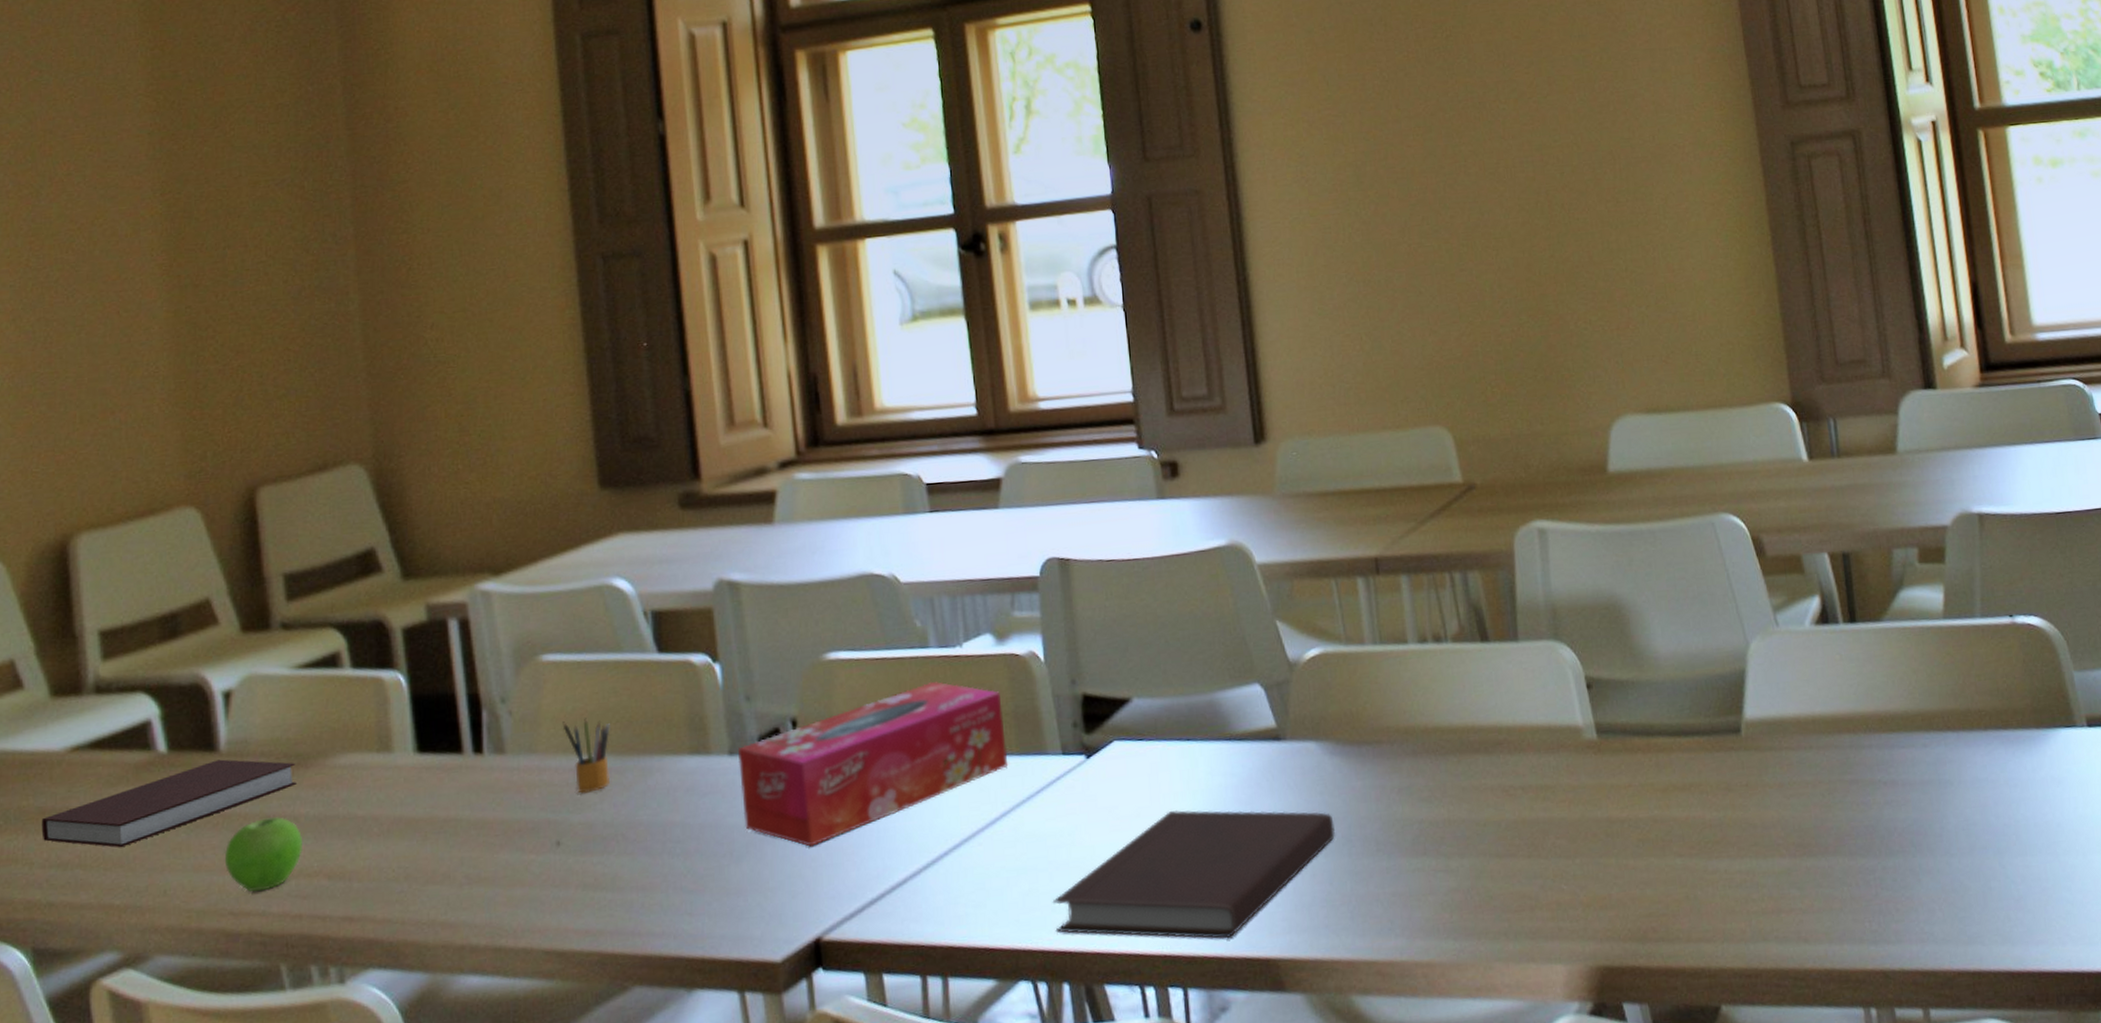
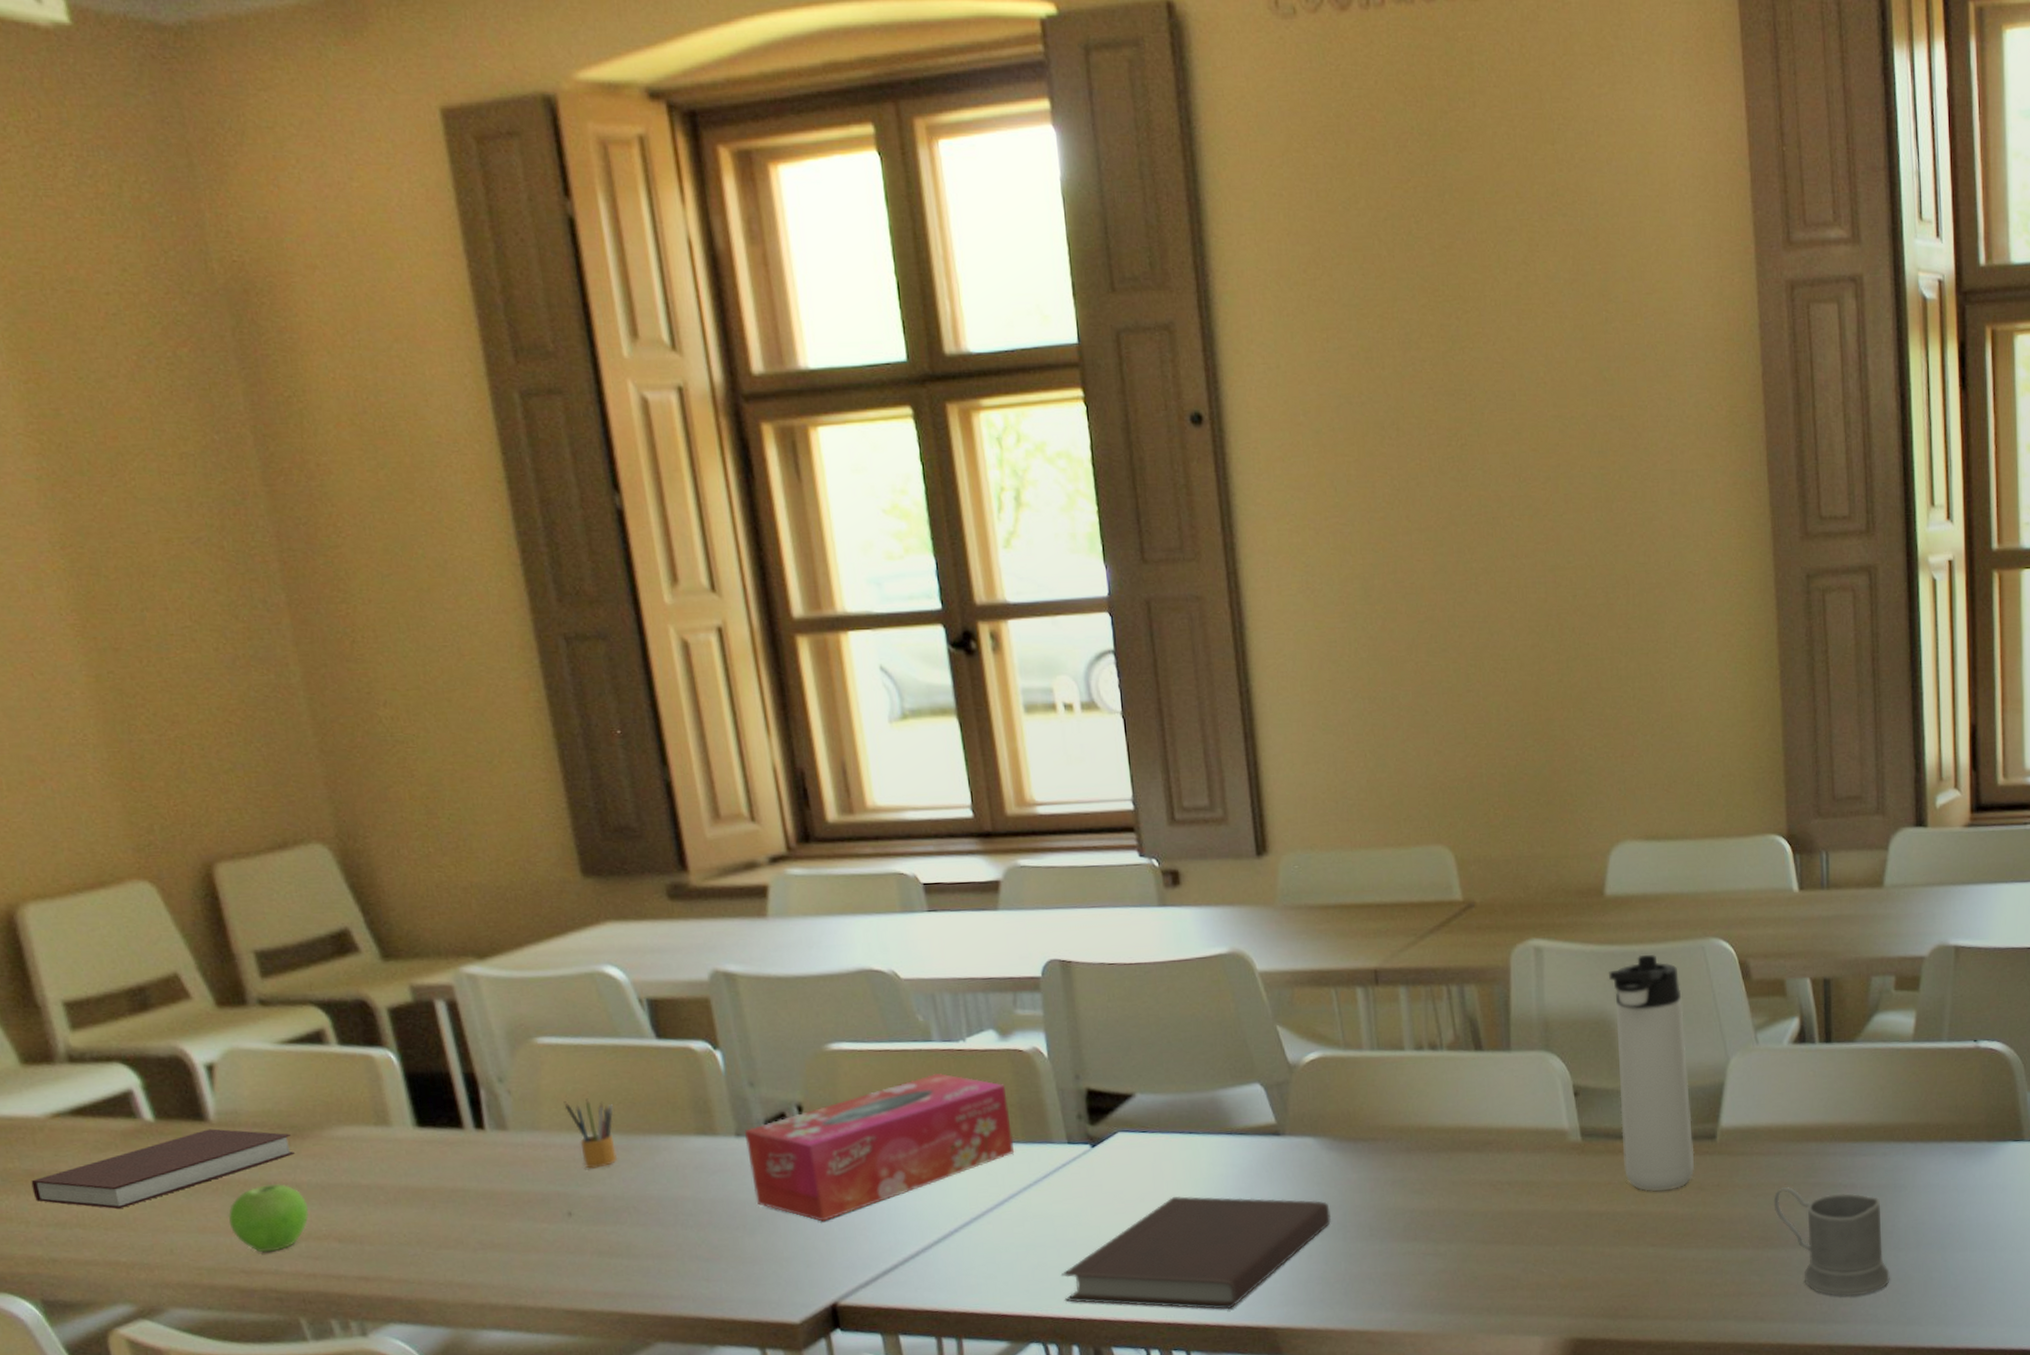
thermos bottle: none [1616,532,1720,794] -> present [1609,954,1695,1191]
mug: none [1808,786,1944,912] -> present [1773,1187,1890,1297]

